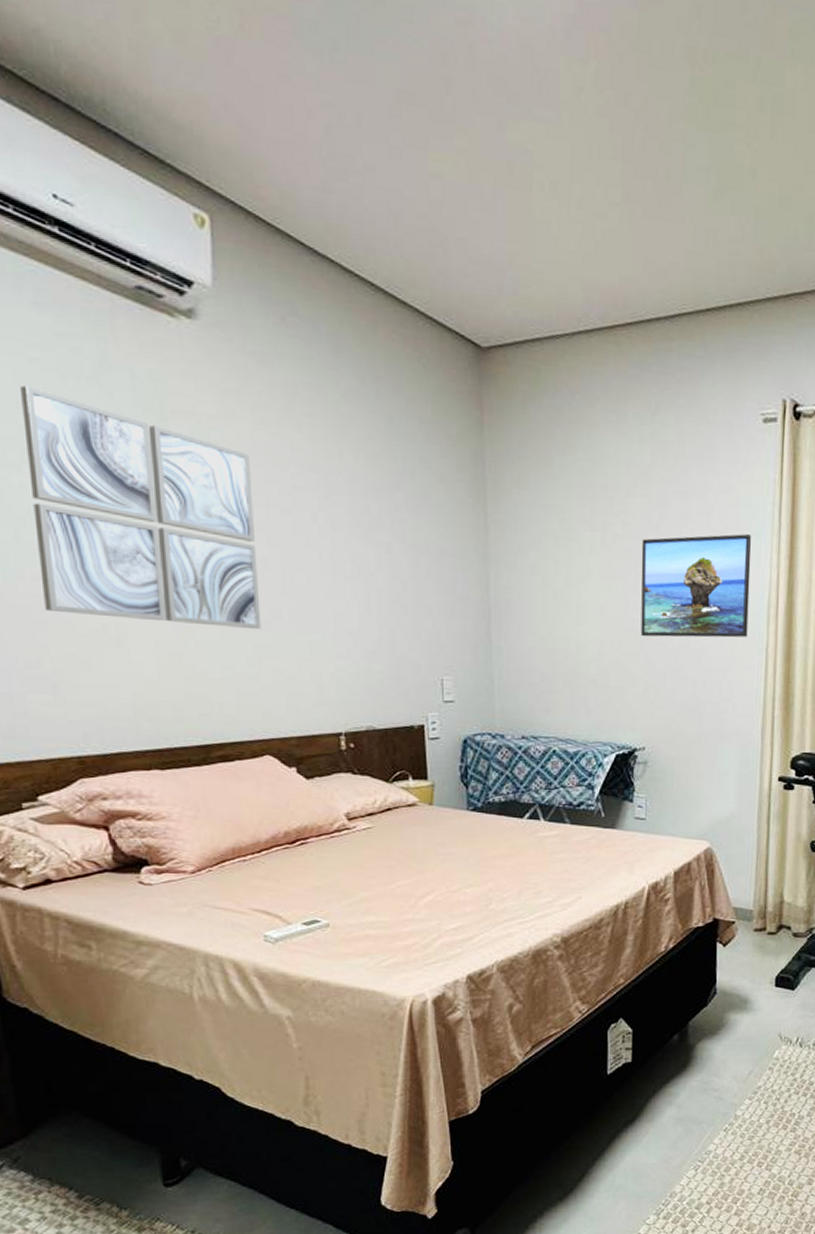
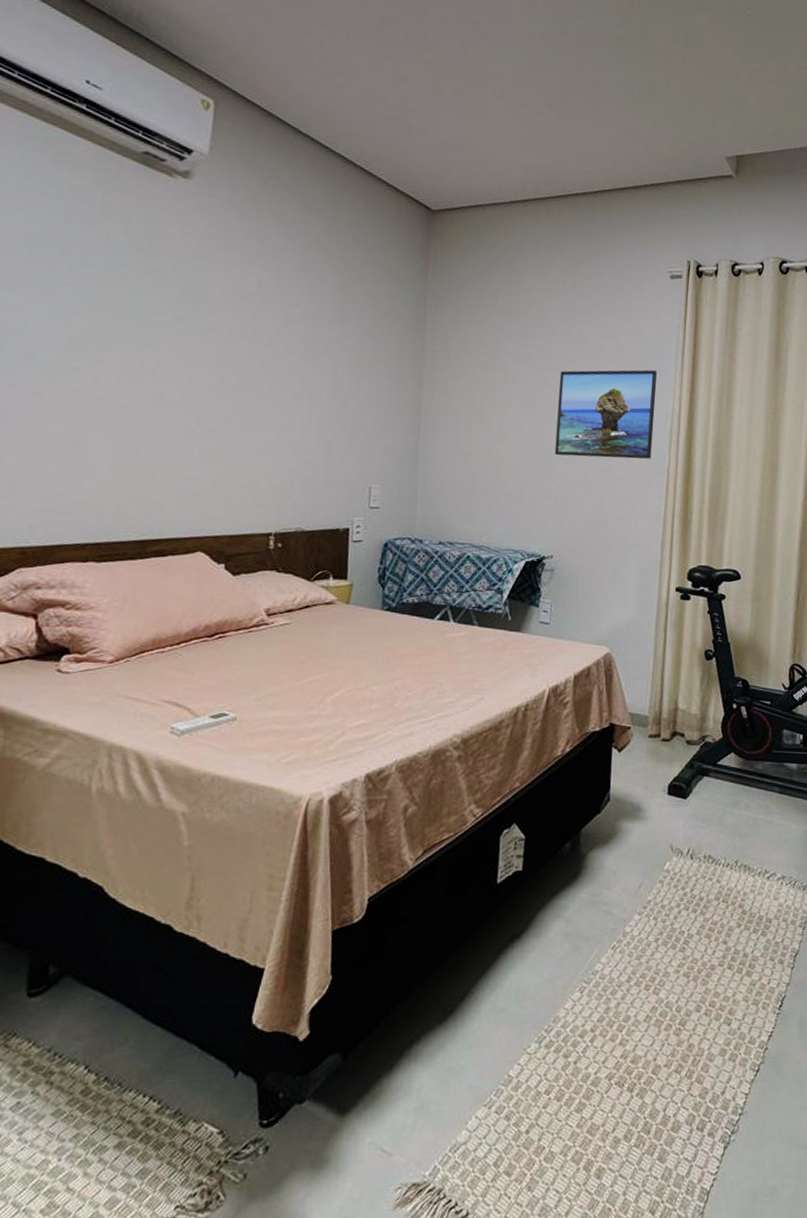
wall art: present [20,385,261,629] -> none [15,225,221,437]

